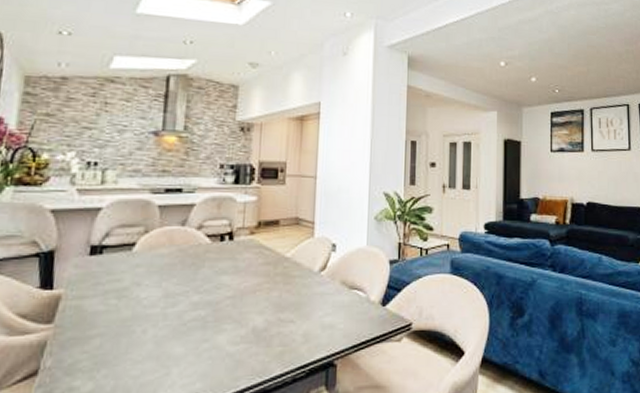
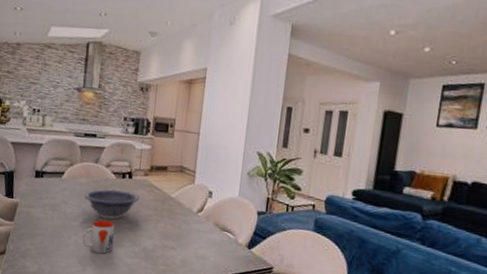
mug: none [163,300,212,347] -> present [82,220,115,254]
decorative bowl: none [167,256,245,298] -> present [84,188,140,221]

